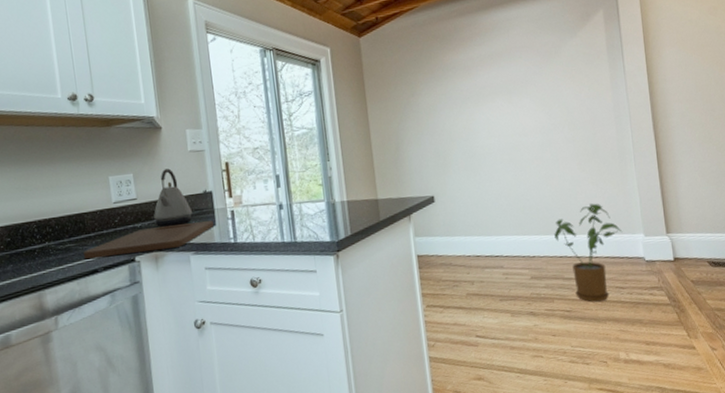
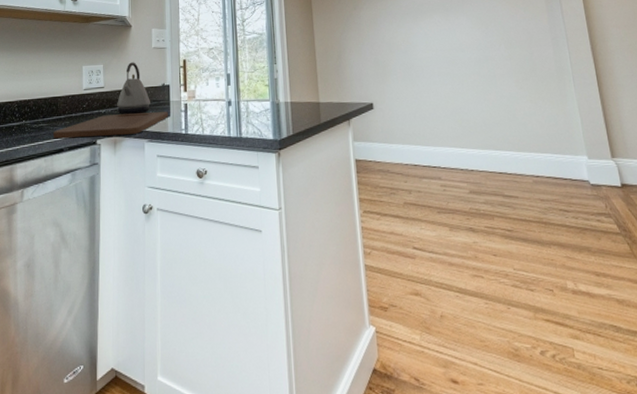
house plant: present [554,203,623,302] -> none [493,121,565,223]

